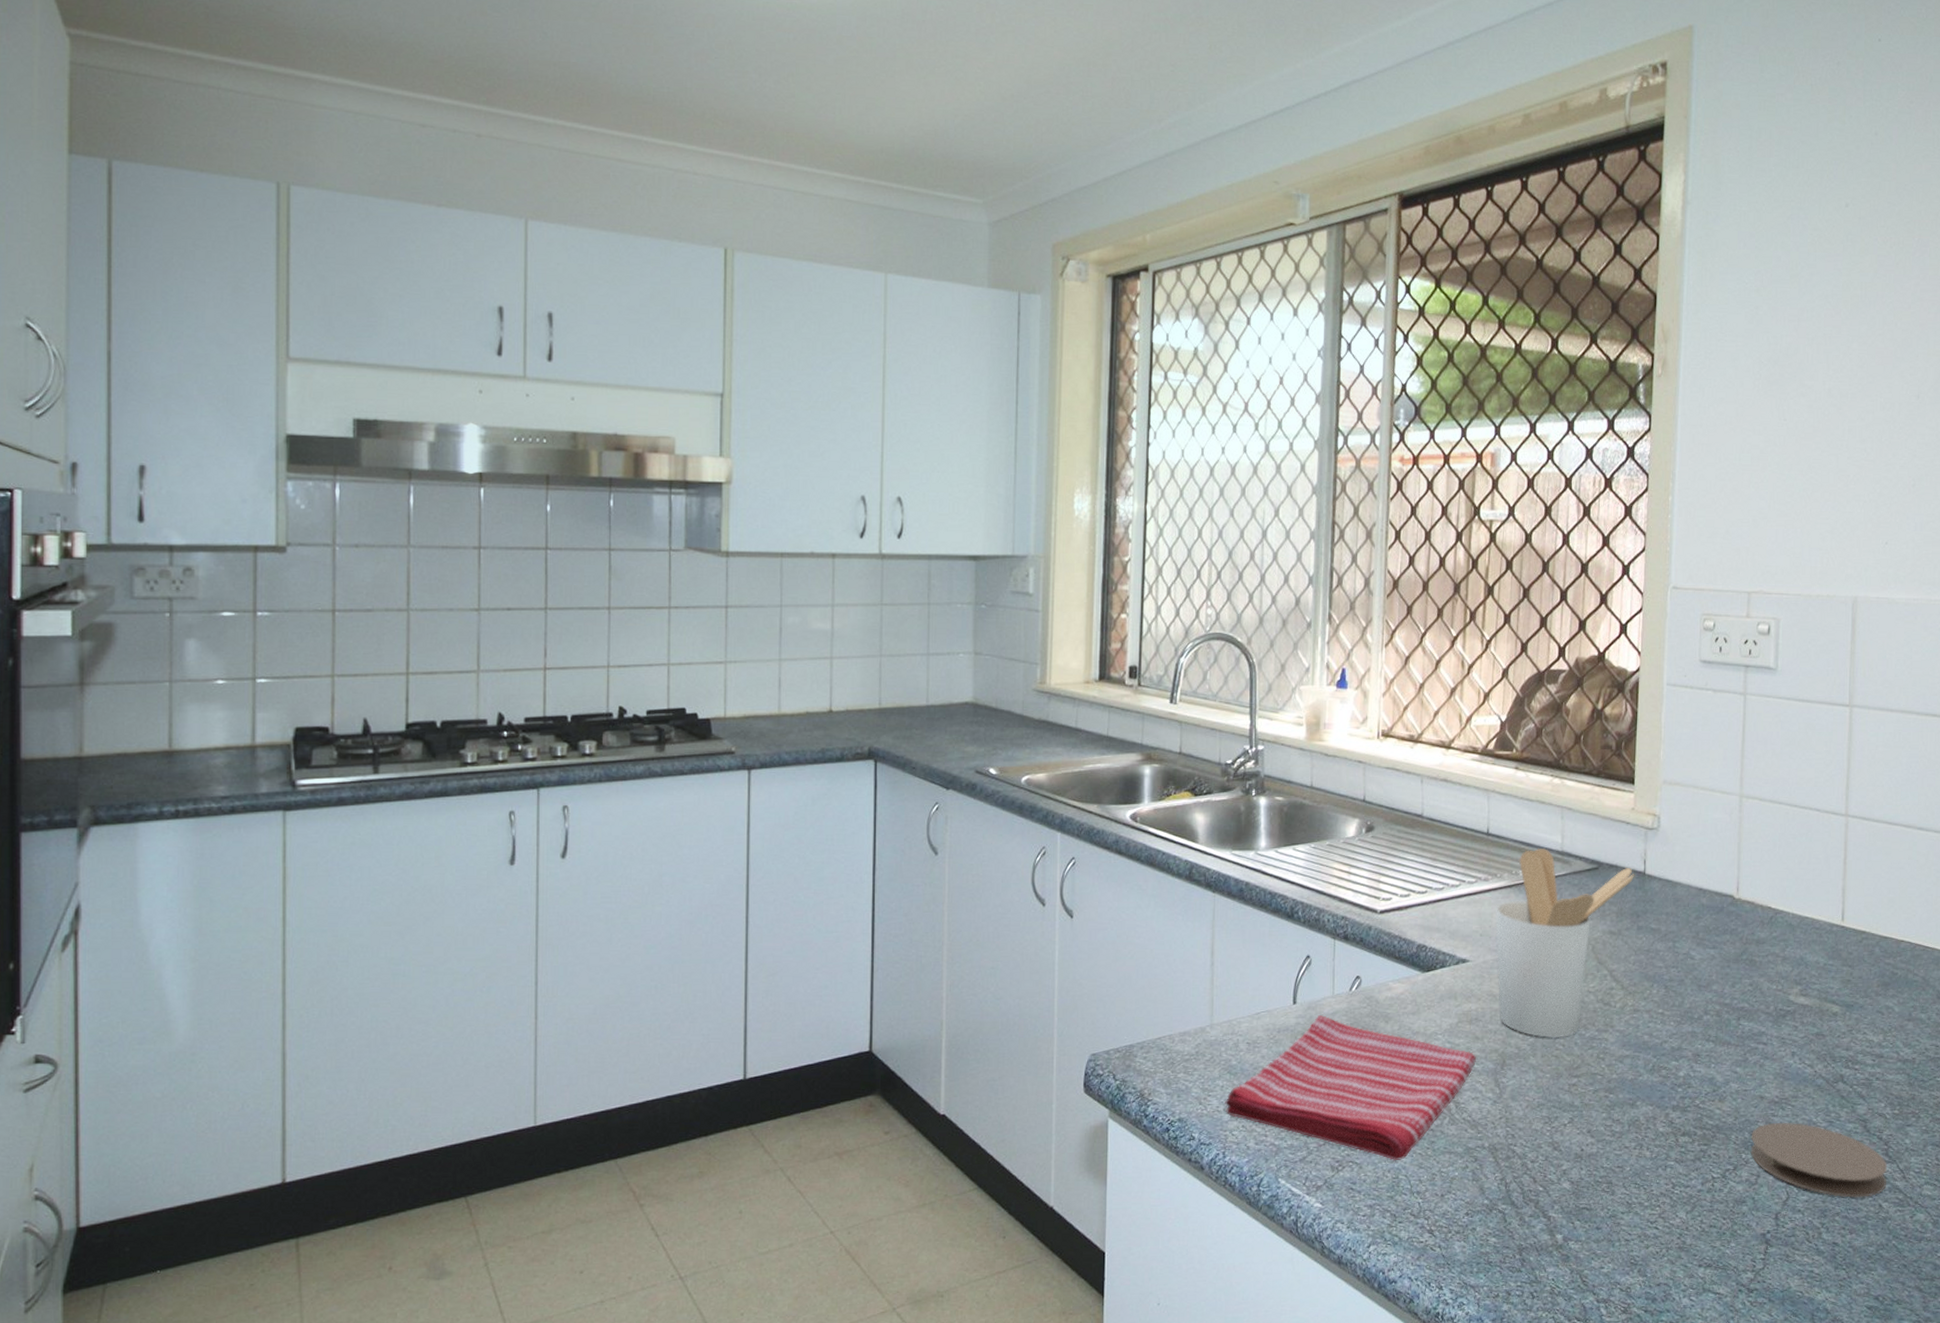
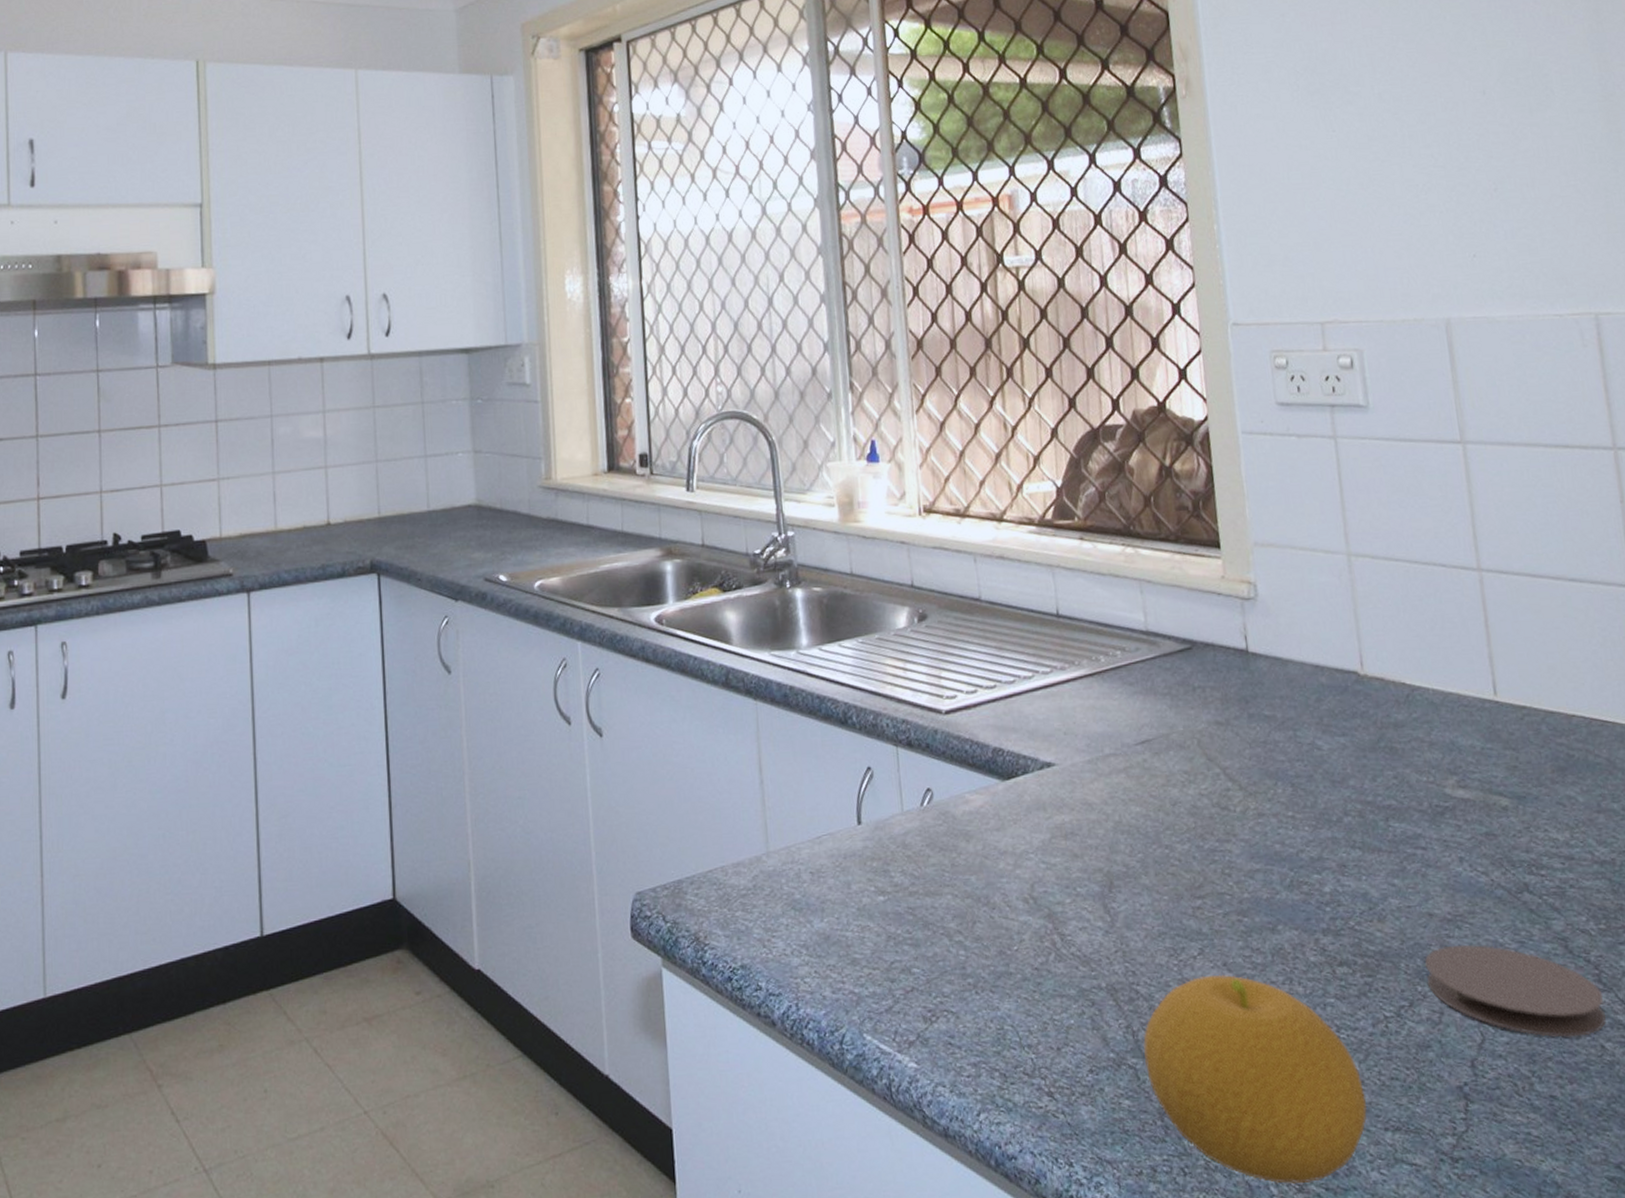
dish towel: present [1225,1015,1477,1160] -> none [792,836,1079,1007]
utensil holder: present [1495,848,1635,1039] -> none [1078,629,1237,853]
fruit: none [1513,1139,1688,1306] -> present [1143,974,1367,1184]

